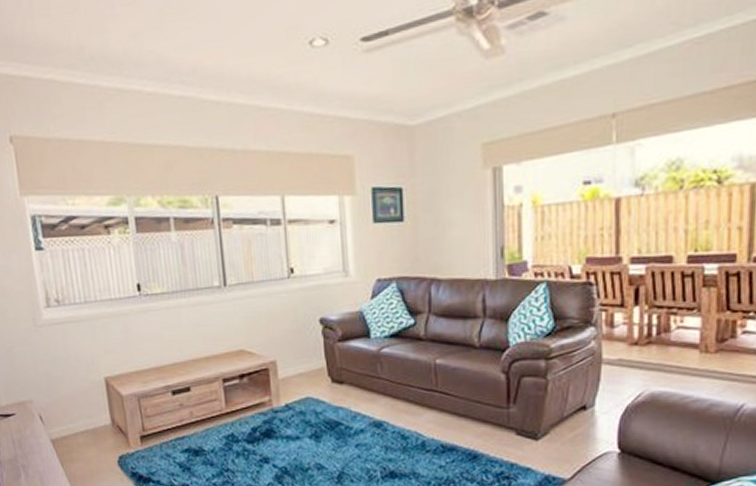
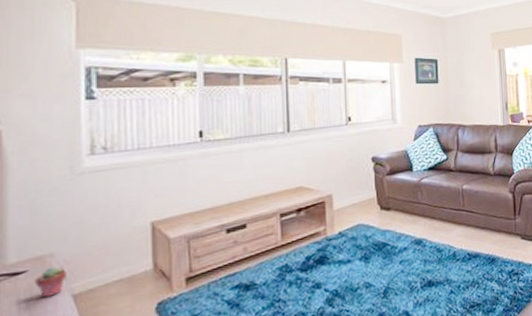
potted succulent: none [21,412,44,439] -> present [35,266,66,297]

